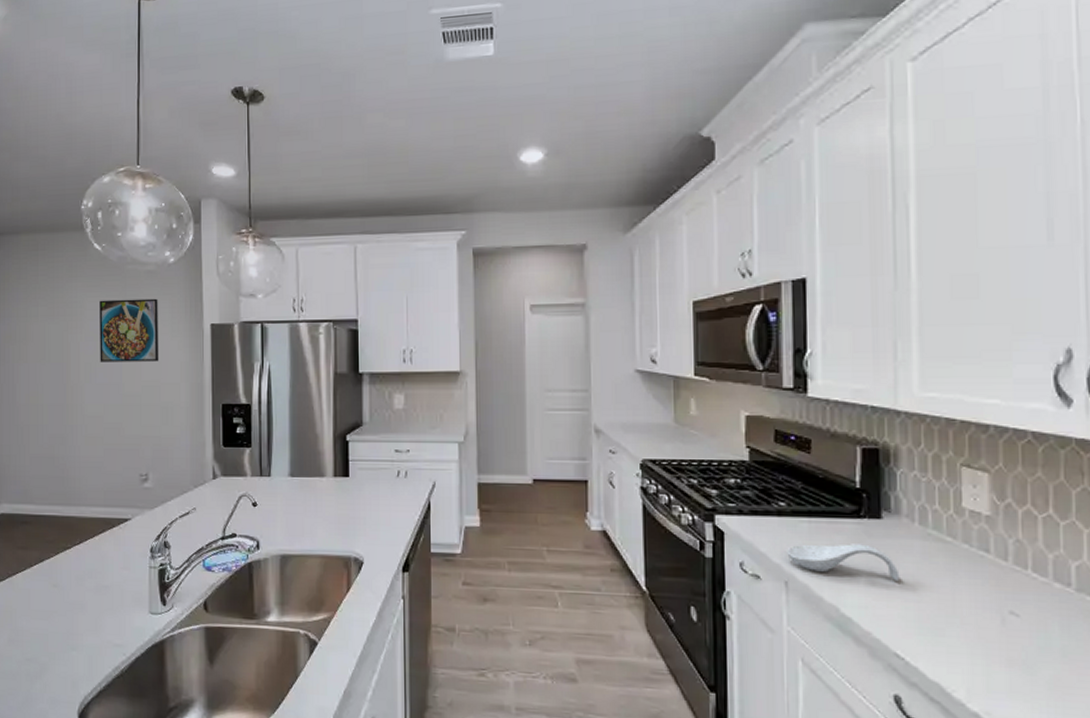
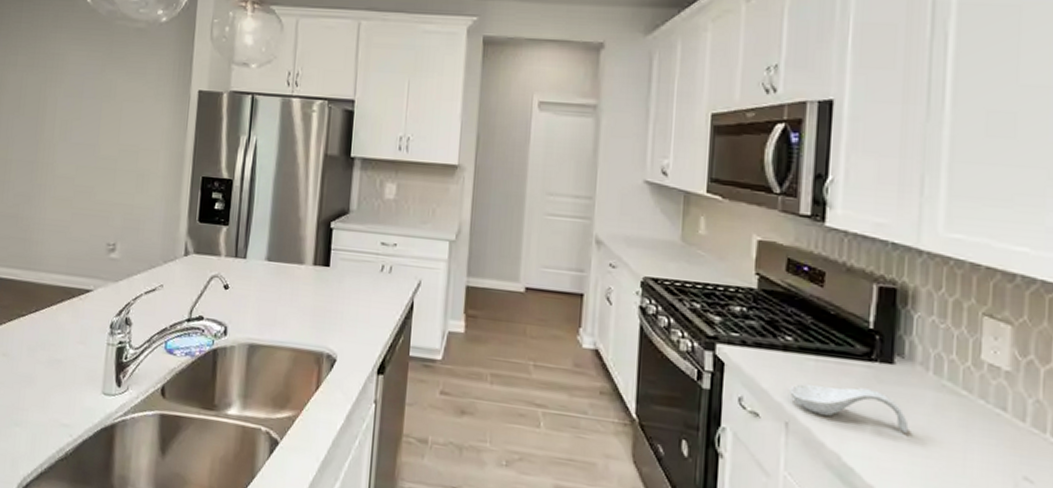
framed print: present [100,298,159,362] -> none [77,54,145,125]

